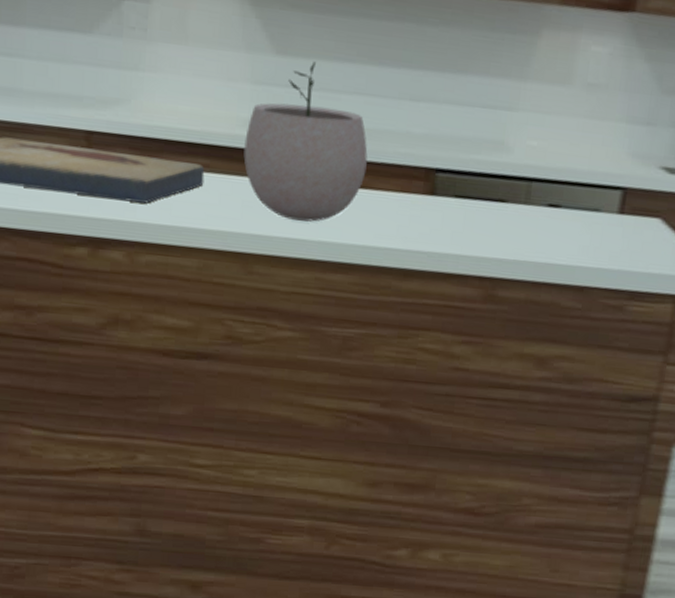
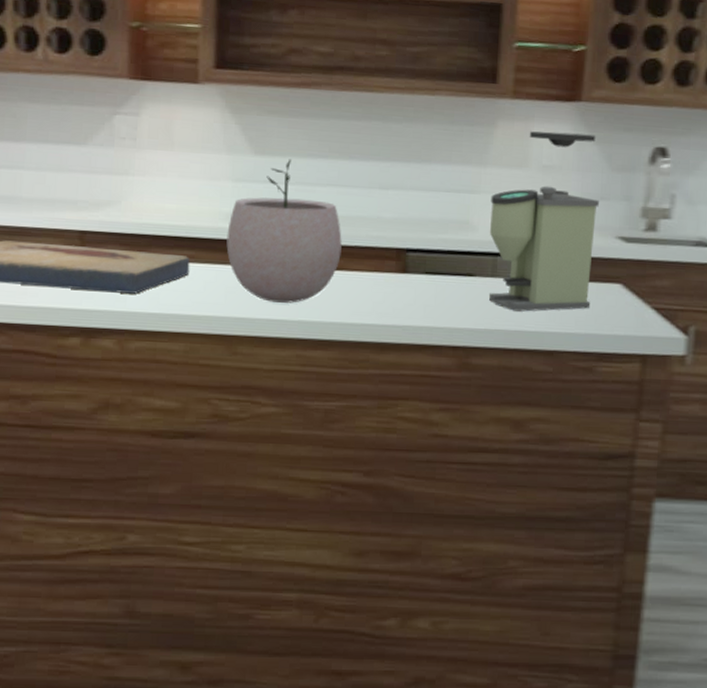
coffee grinder: none [520,43,648,244] -> present [489,131,599,312]

